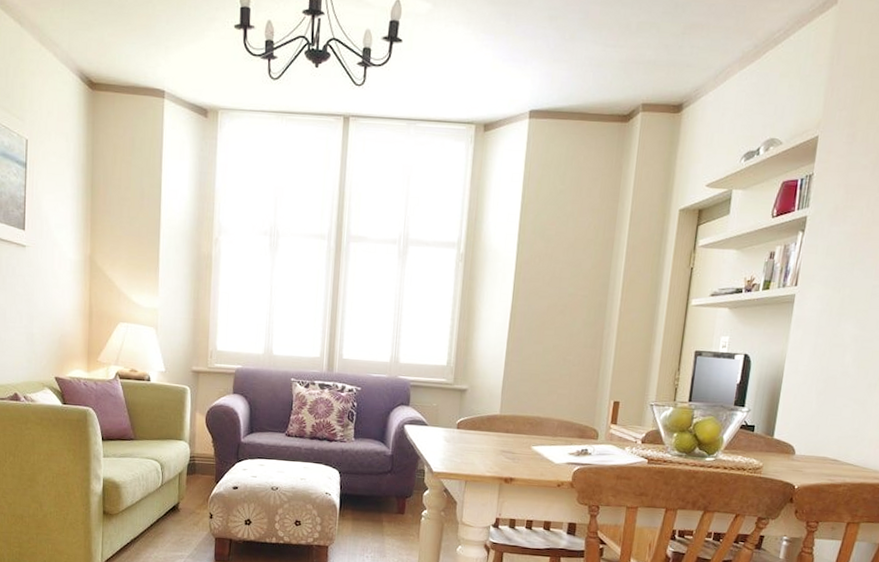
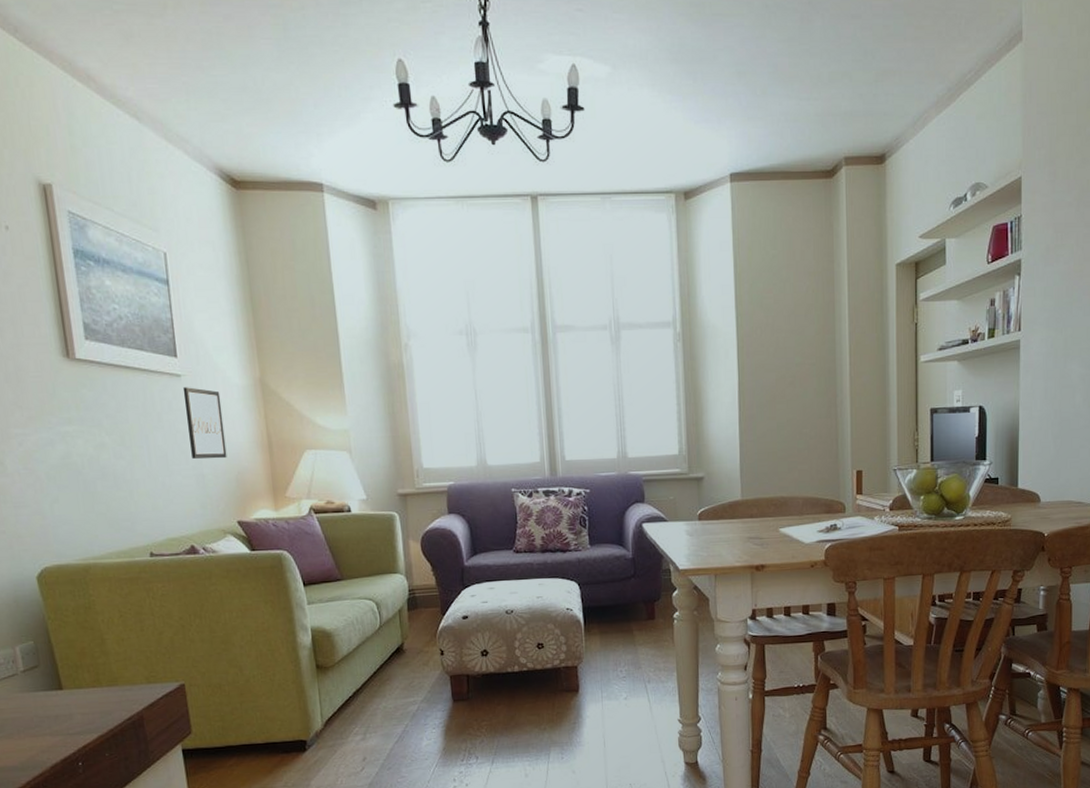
wall art: none [25,256,56,322] -> present [182,387,227,459]

